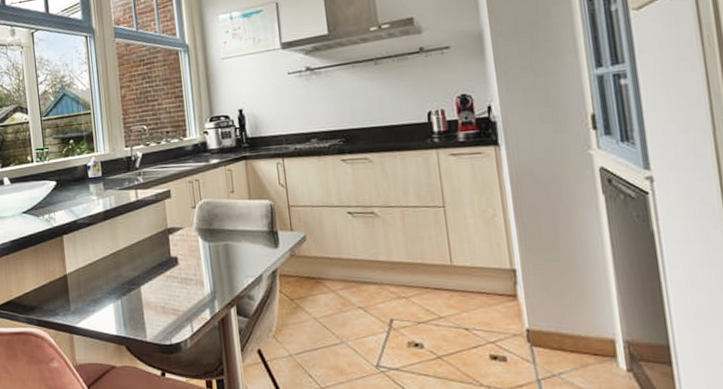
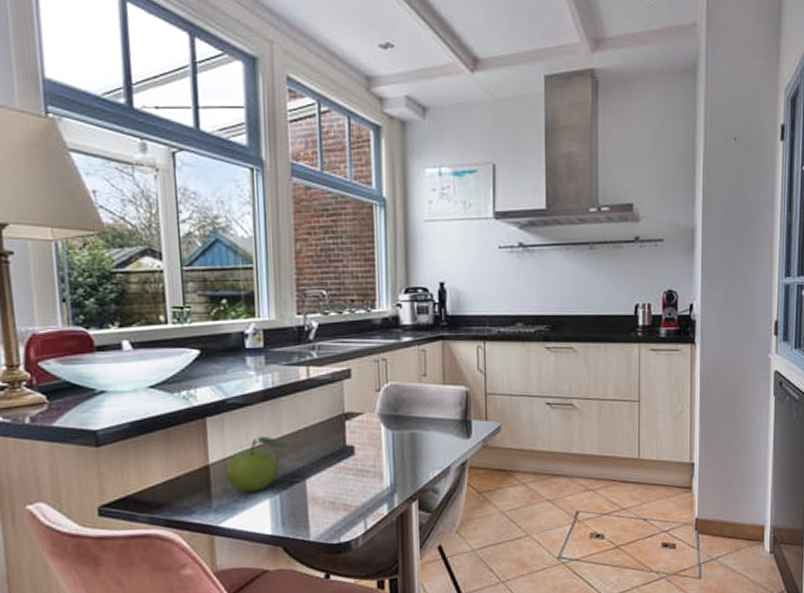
fruit: none [79,250,129,298] -> present [225,436,294,493]

